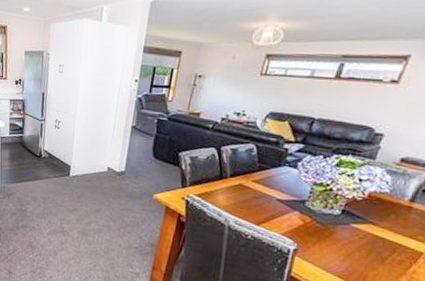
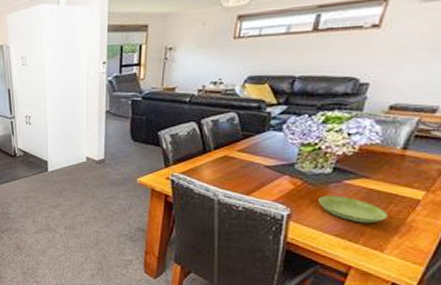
saucer: none [325,235,390,269] -> present [318,195,387,224]

